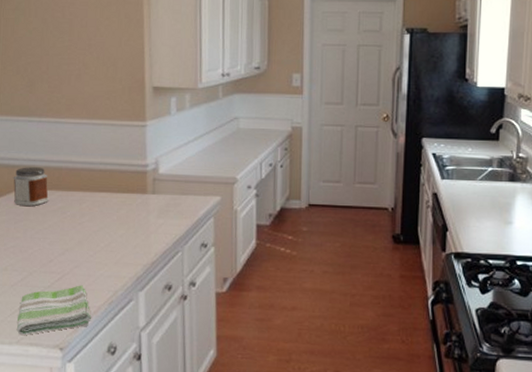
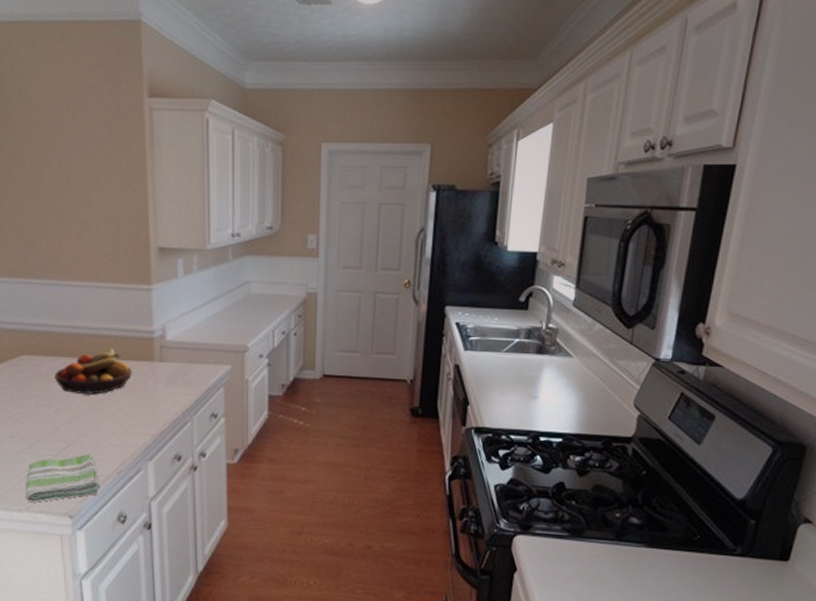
jar: present [13,167,49,207] -> none [14,331,52,373]
fruit bowl: none [50,182,125,226] -> present [54,348,132,394]

